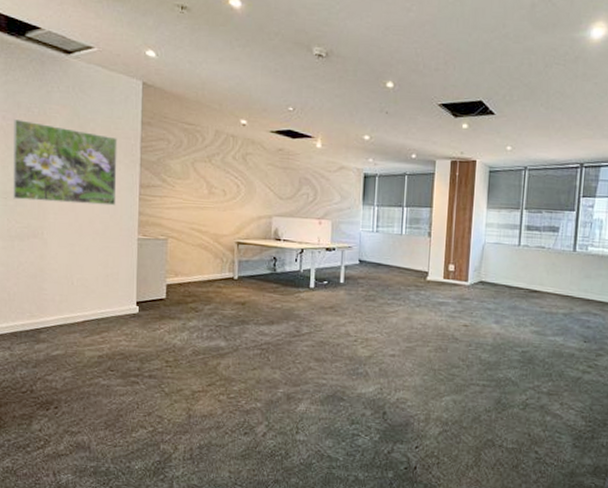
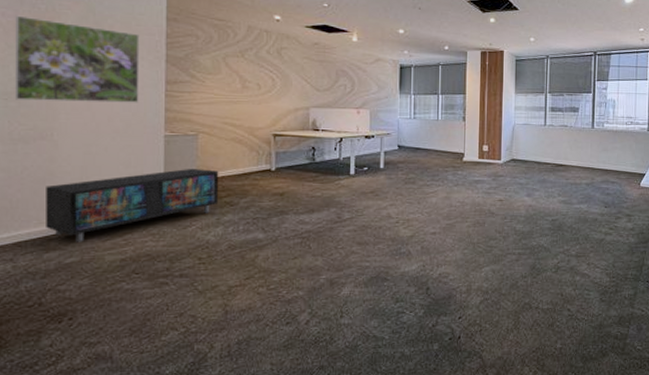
storage cabinet: none [37,272,186,337] -> present [46,168,219,242]

